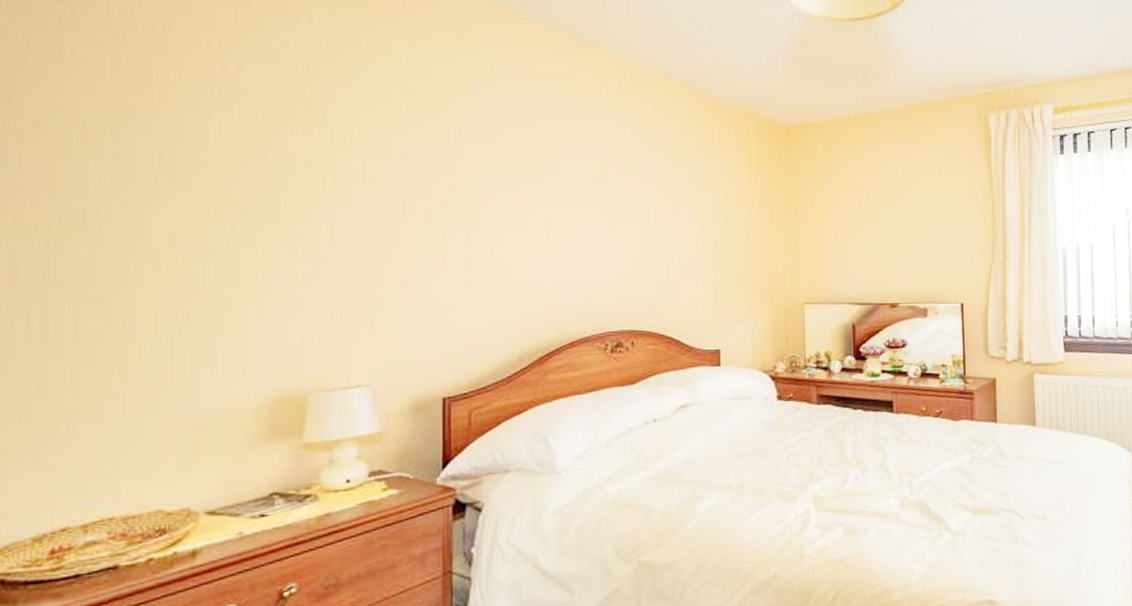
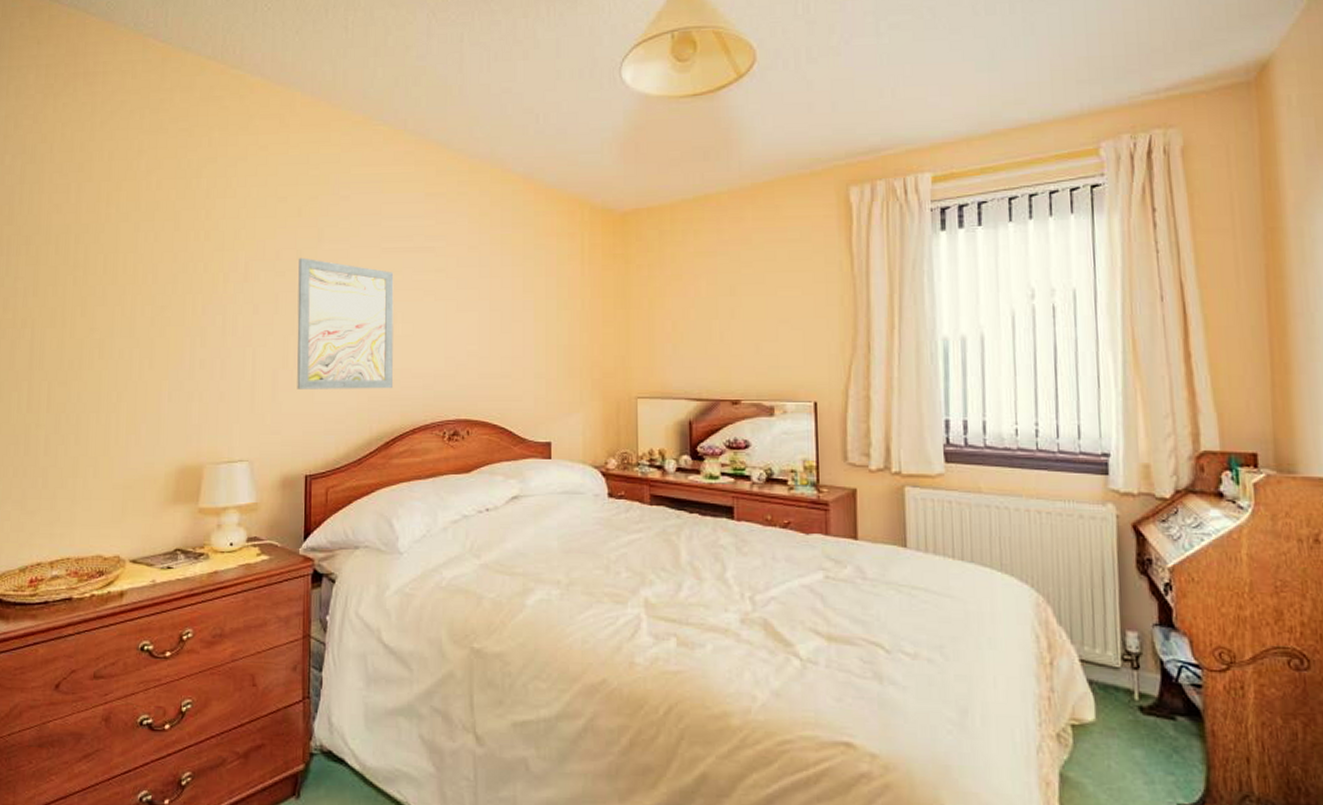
wall art: none [430,159,548,304] -> present [297,257,394,390]

